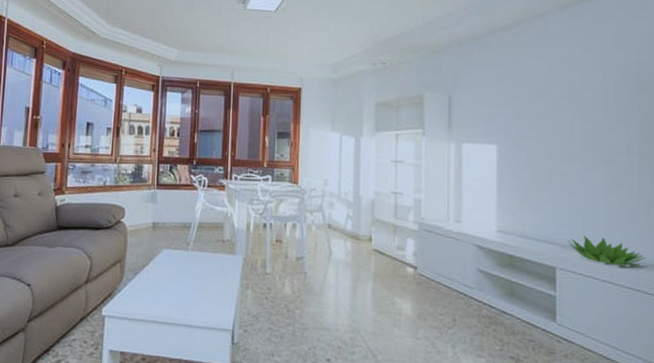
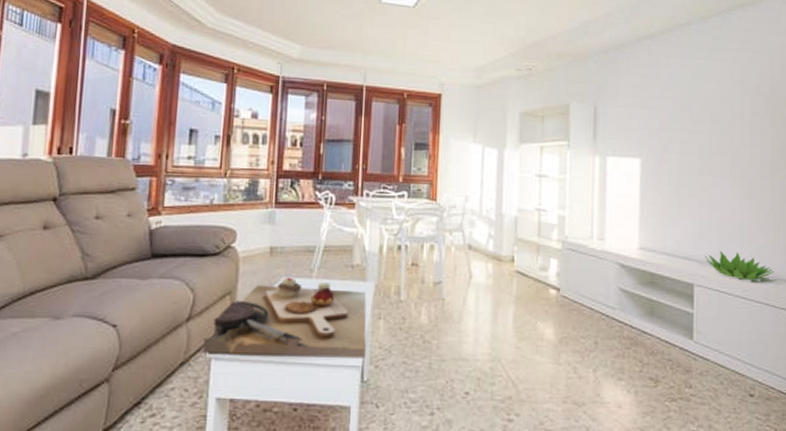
decorative tray: none [98,249,236,323] -> present [202,277,367,358]

